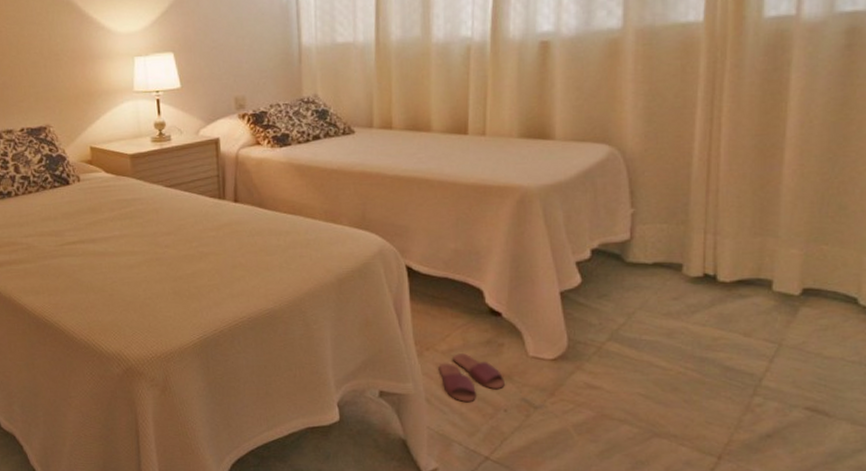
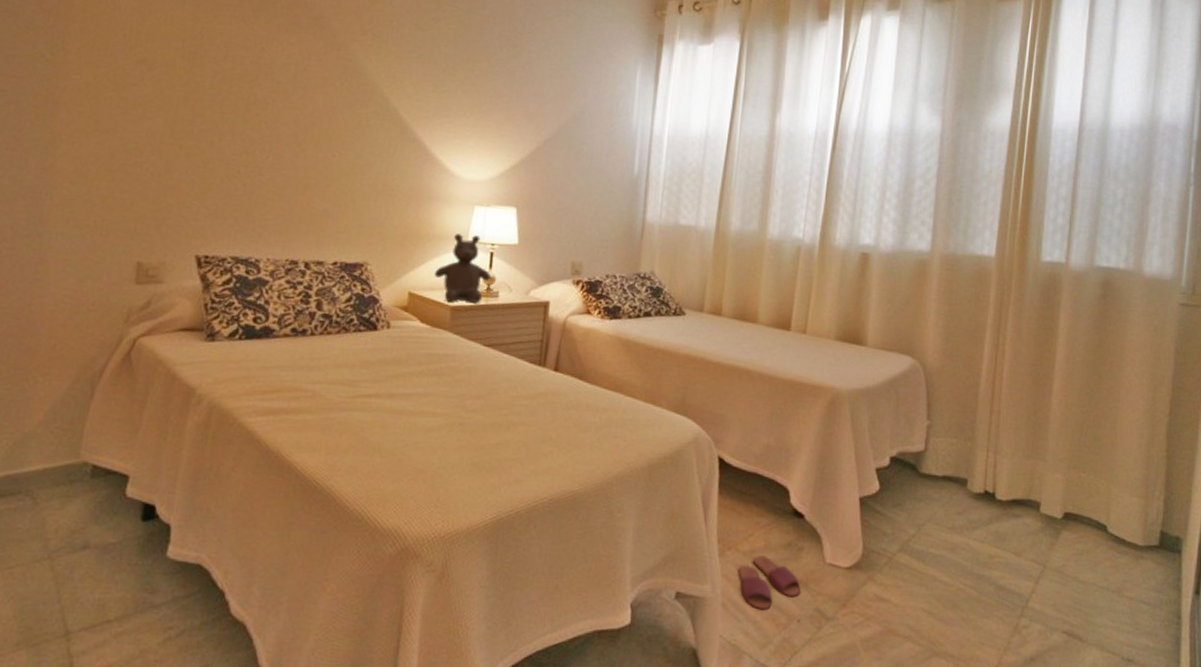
teddy bear: none [110,85,161,151] -> present [435,234,491,303]

